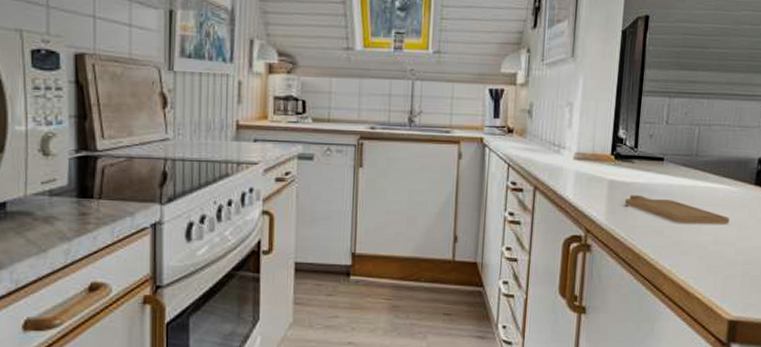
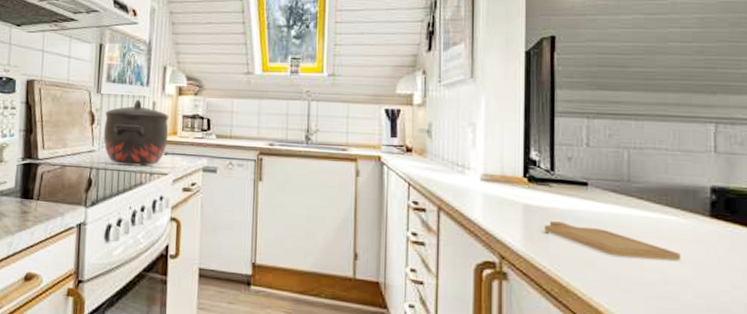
cooking pot: none [179,79,258,154] -> present [103,100,169,166]

